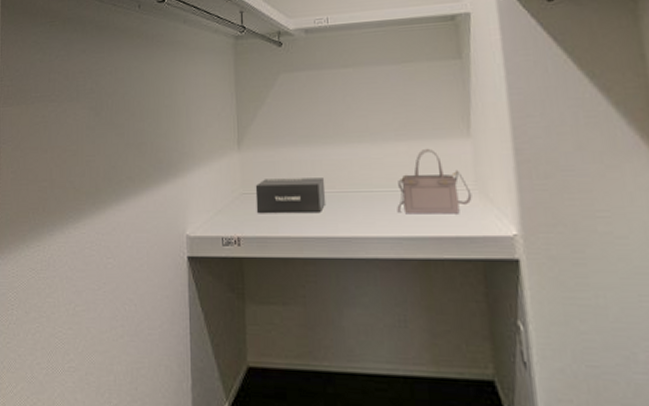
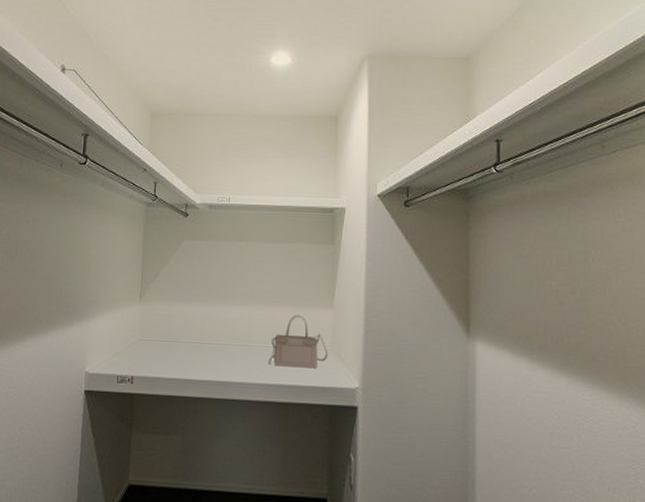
box: present [255,178,326,213] -> none [150,329,212,360]

